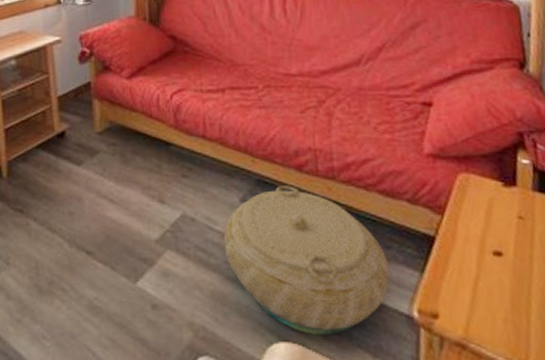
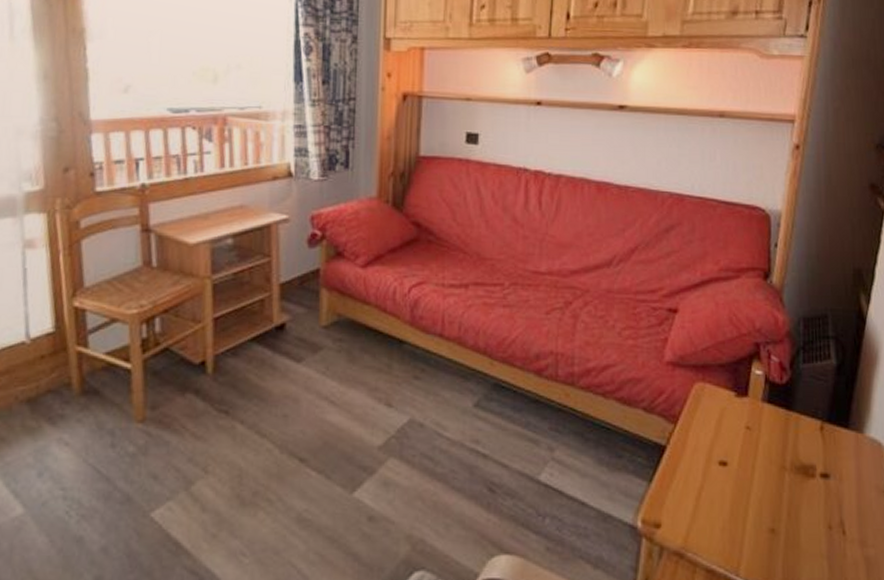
basket: present [223,186,390,335] -> none [452,391,619,546]

